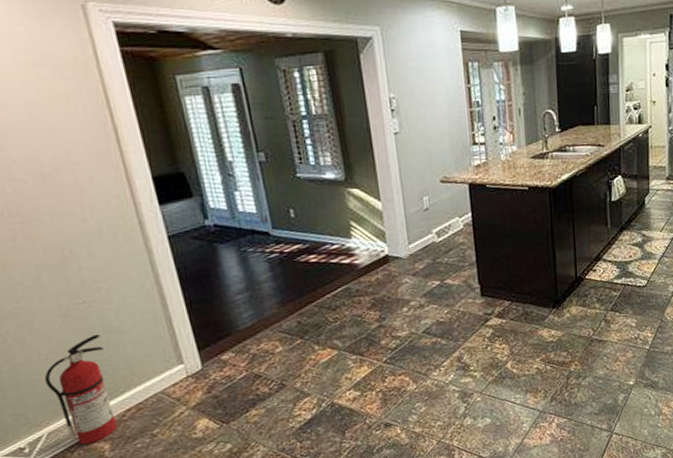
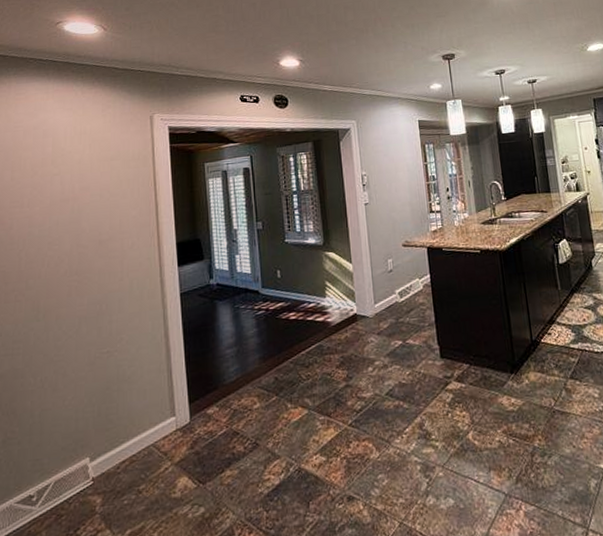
fire extinguisher: present [44,334,118,445] -> none [63,382,115,497]

